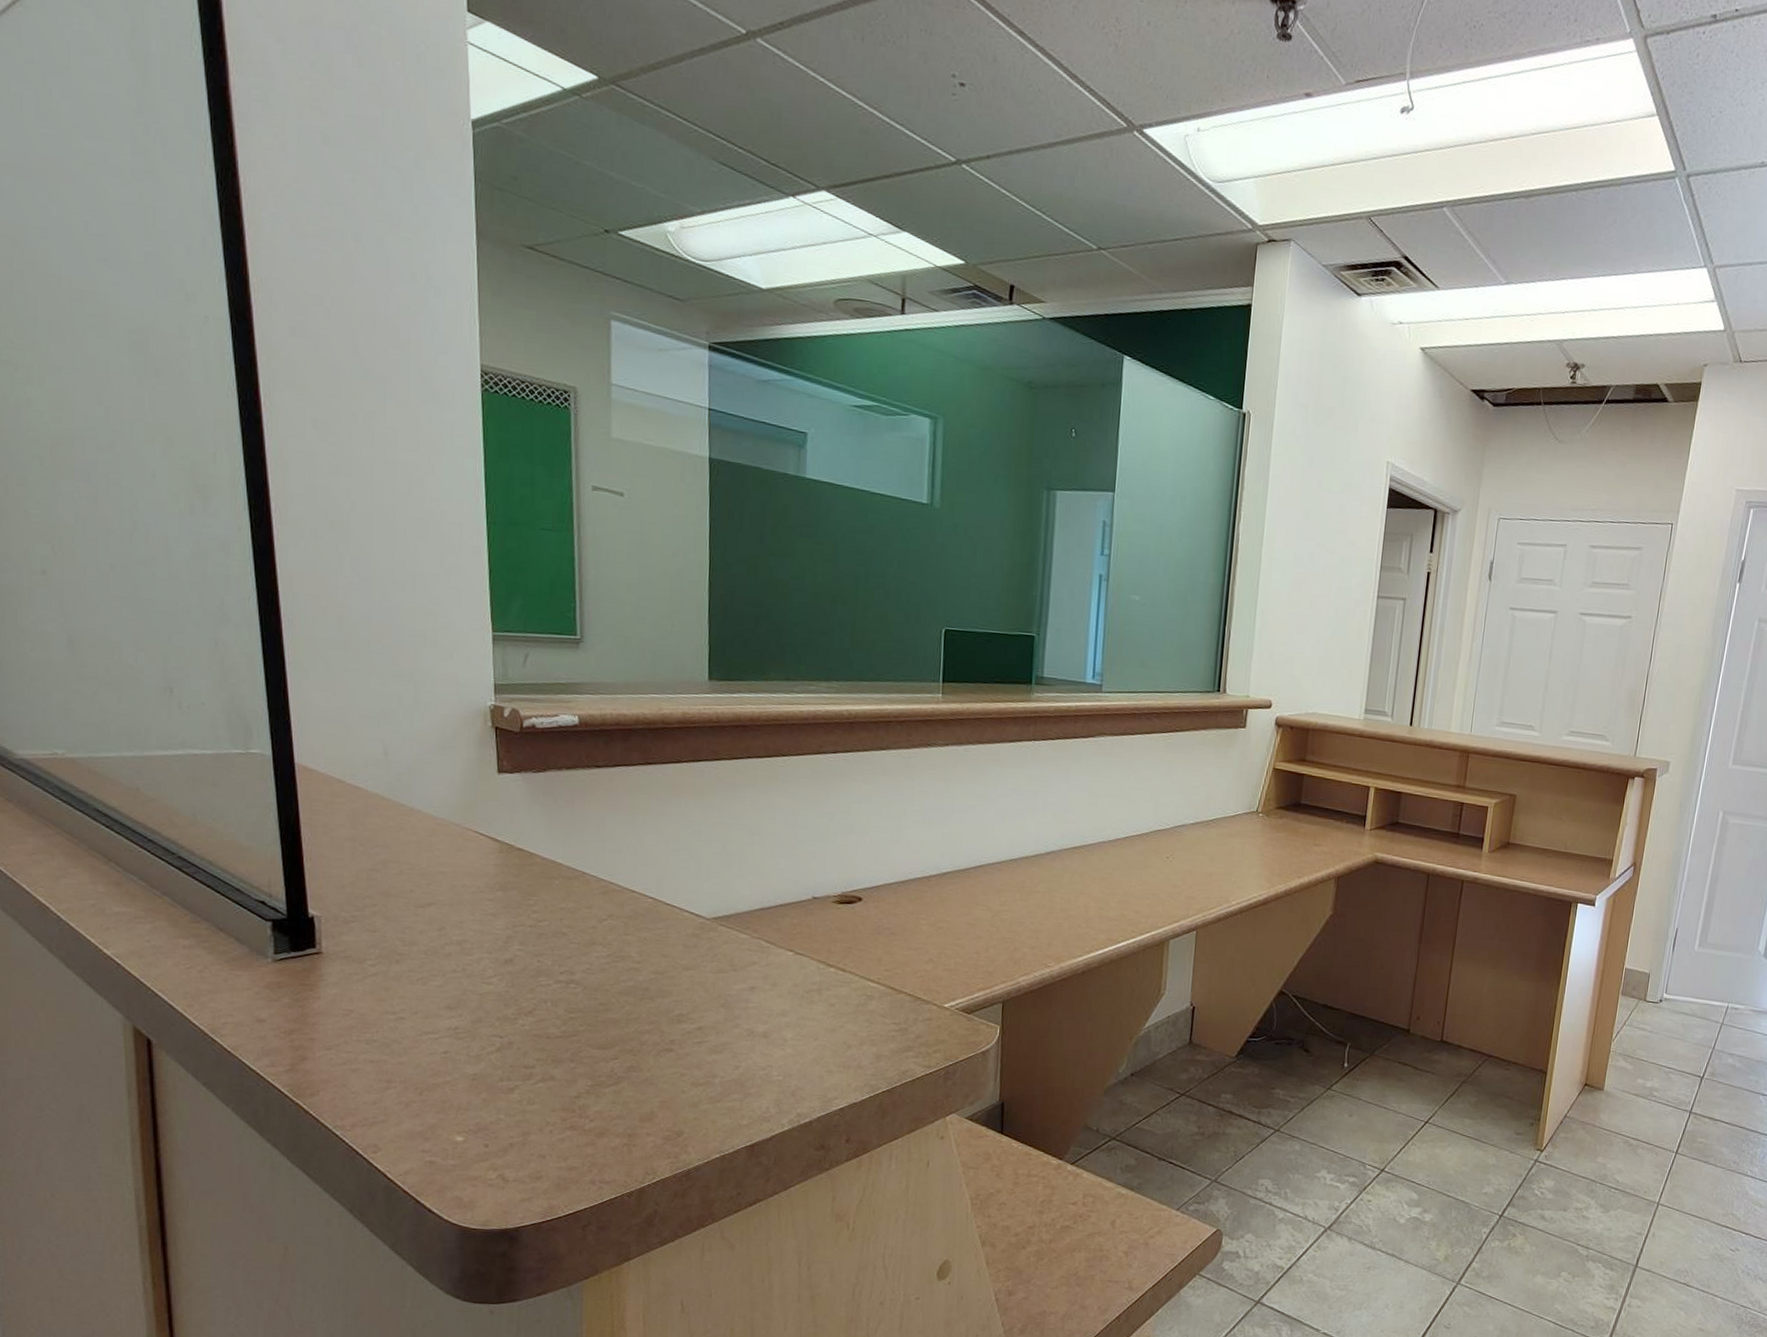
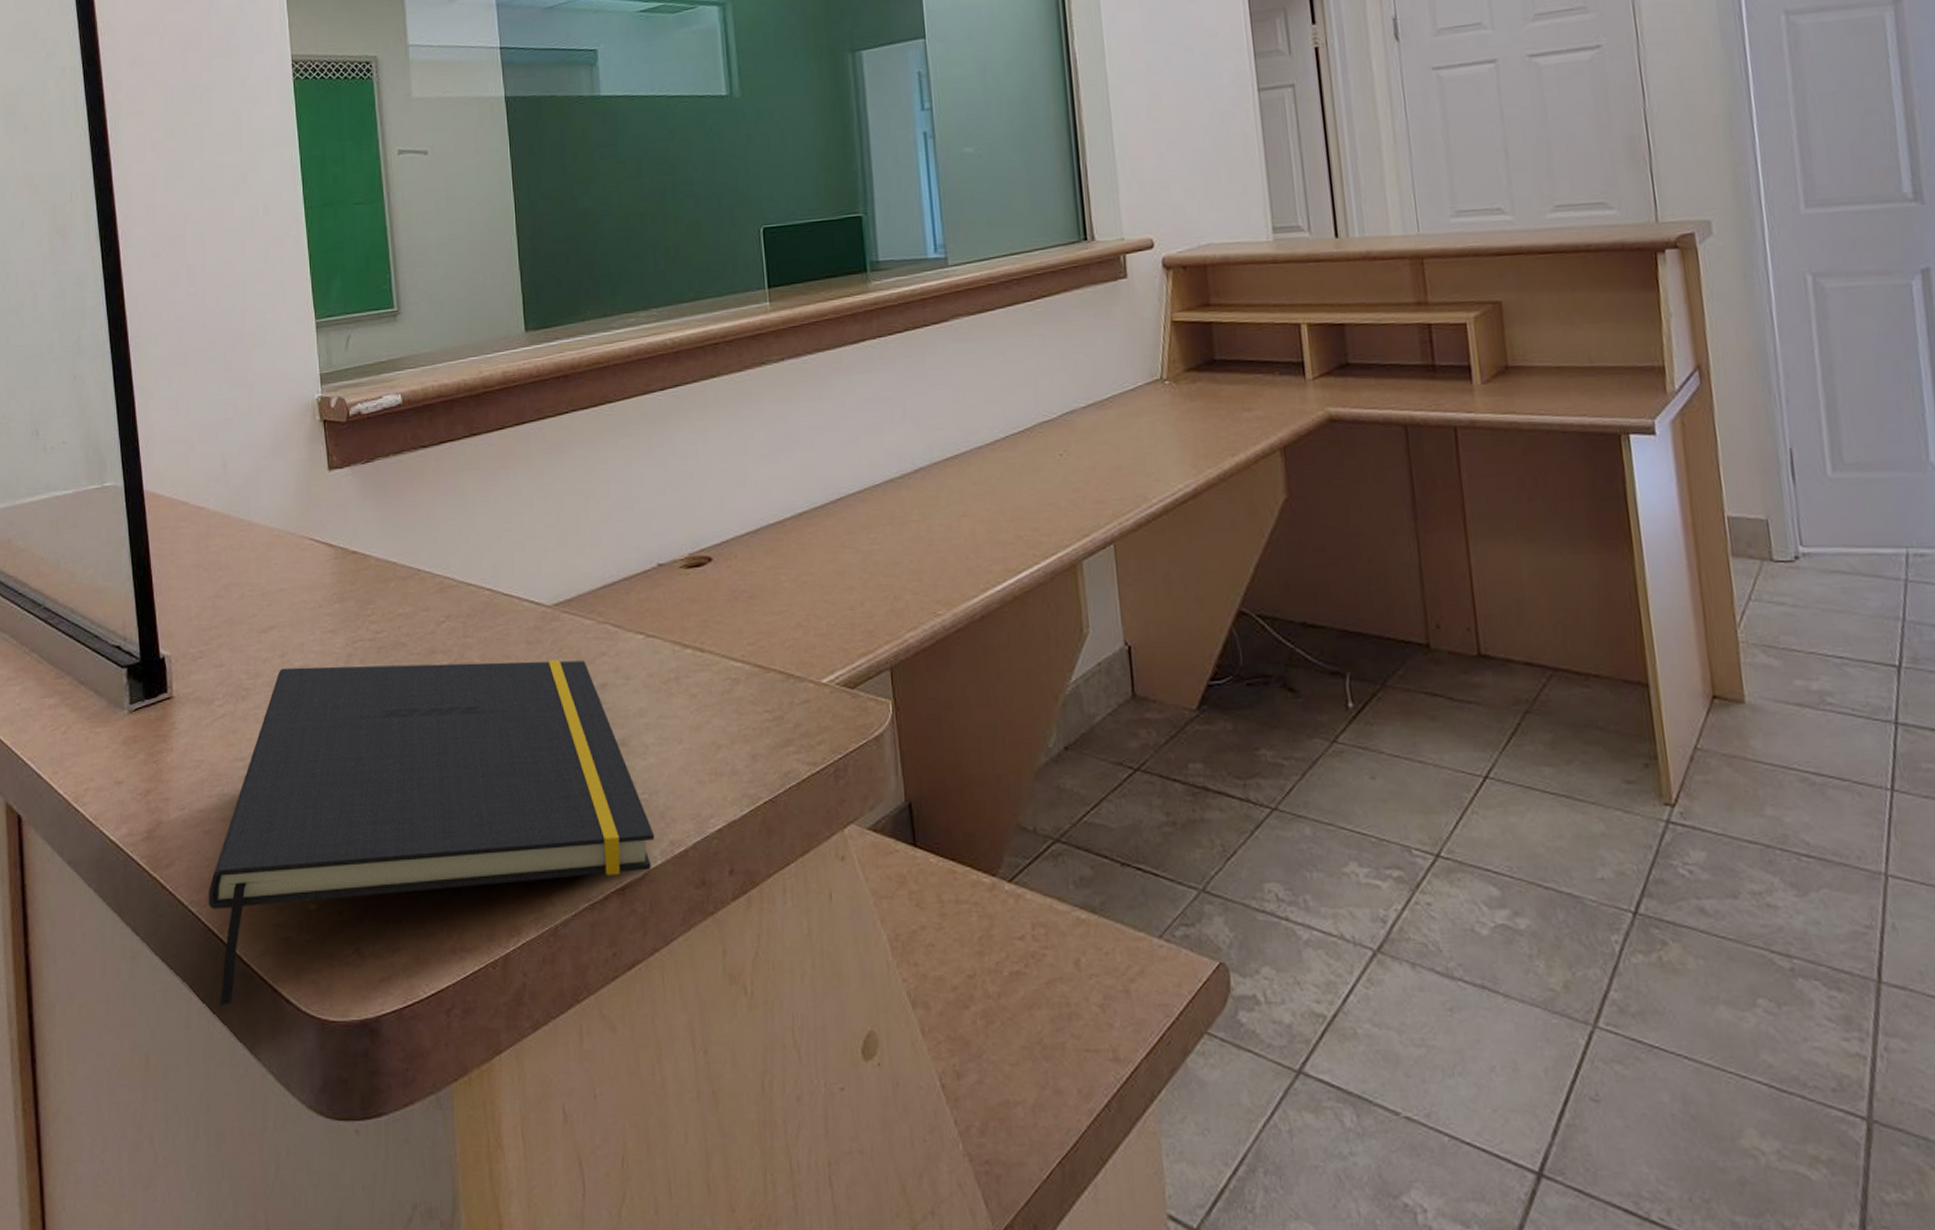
notepad: none [354,940,785,1211] -> present [209,660,655,1005]

